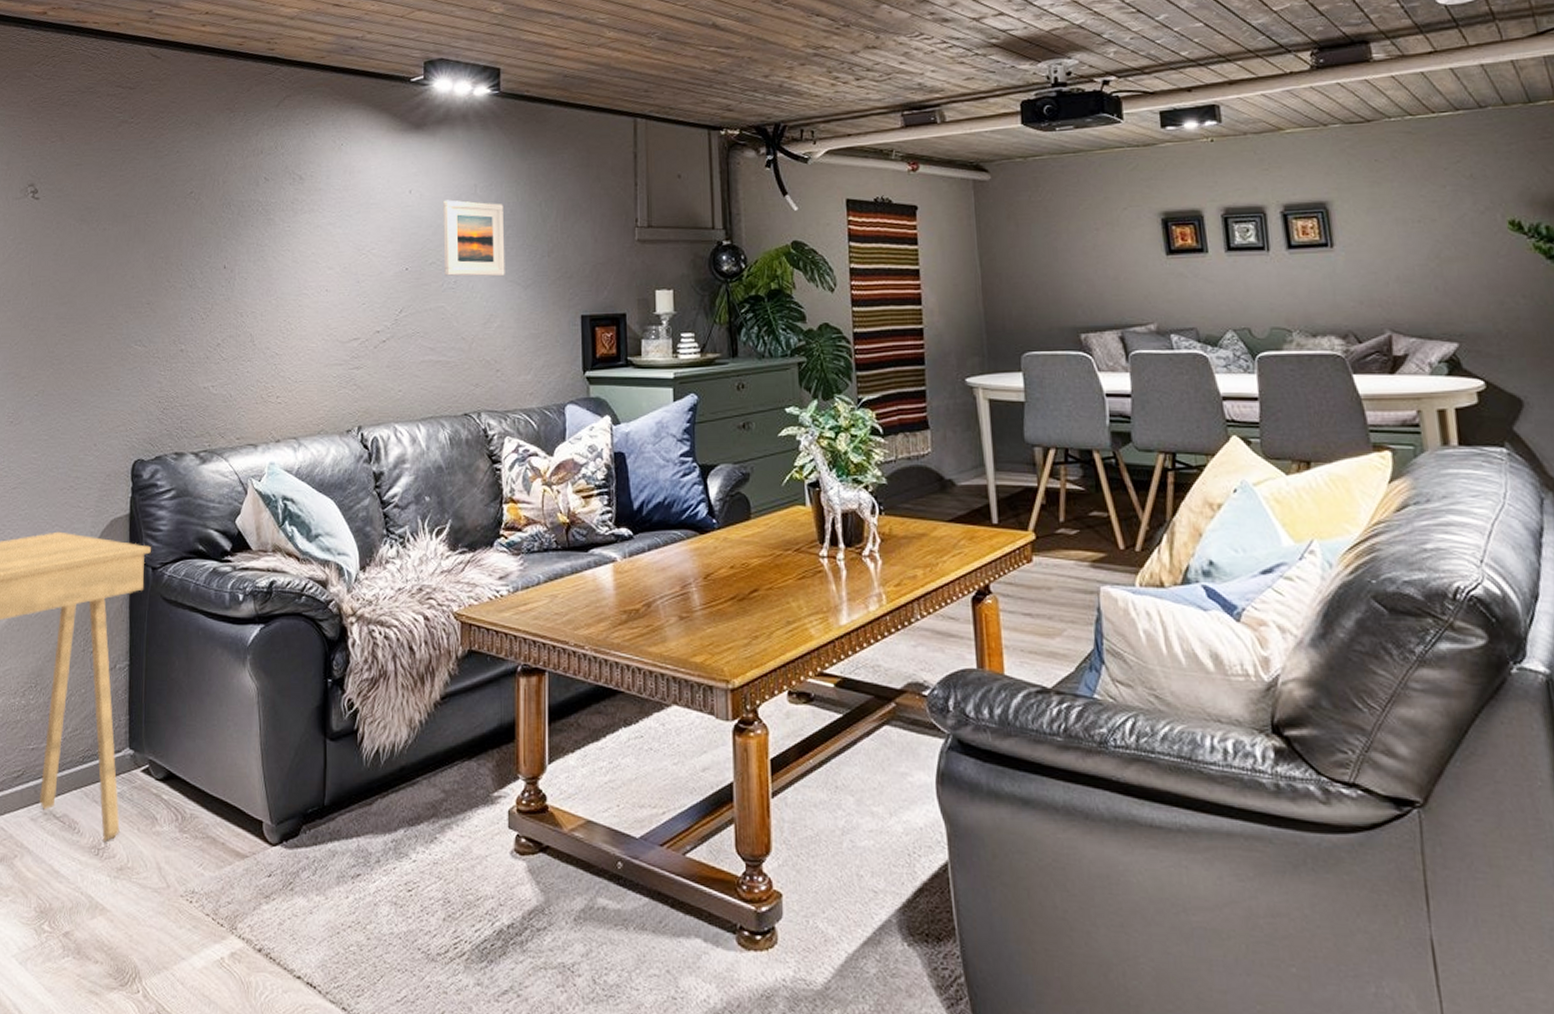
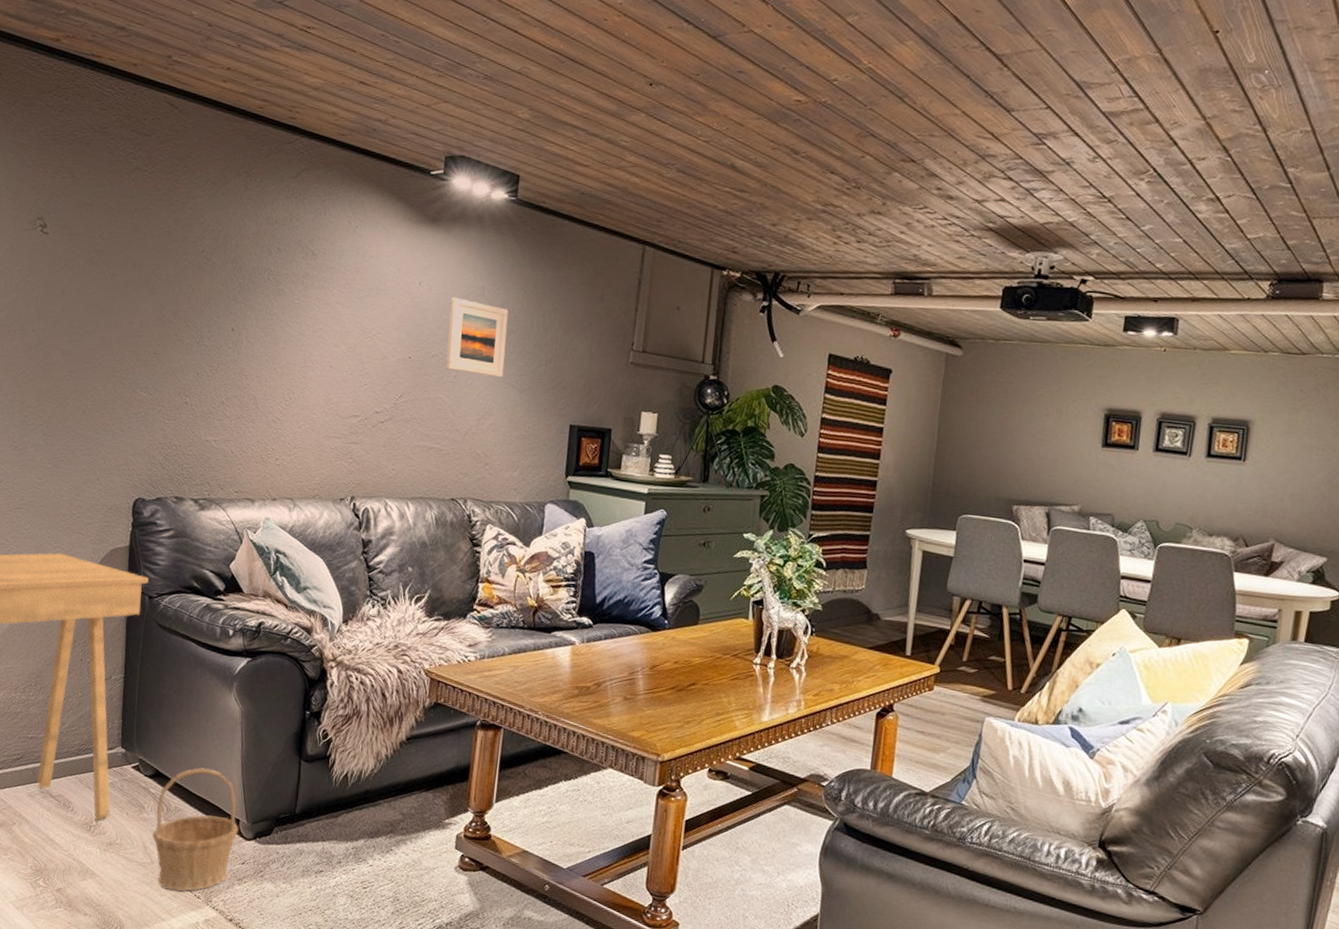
basket: none [167,762,262,920] -> present [152,767,239,892]

